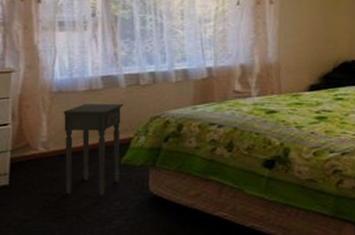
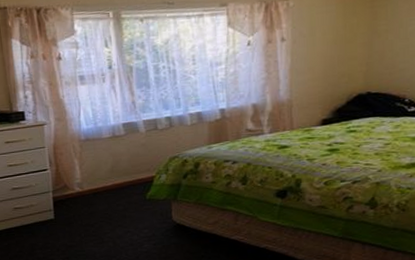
nightstand: present [63,103,124,195] -> none [92,146,146,225]

